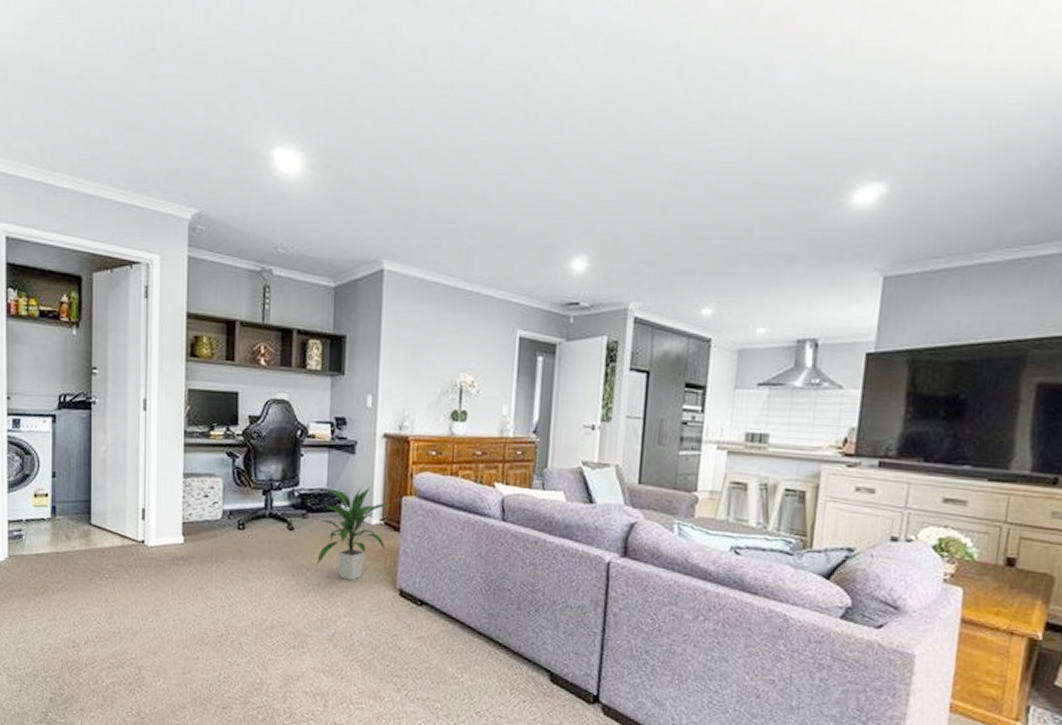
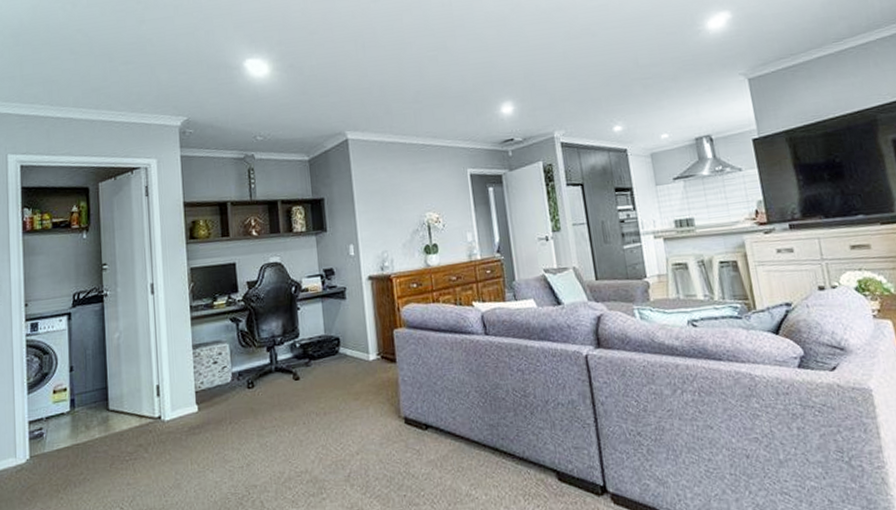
indoor plant: present [317,487,392,580] -> none [322,326,385,418]

